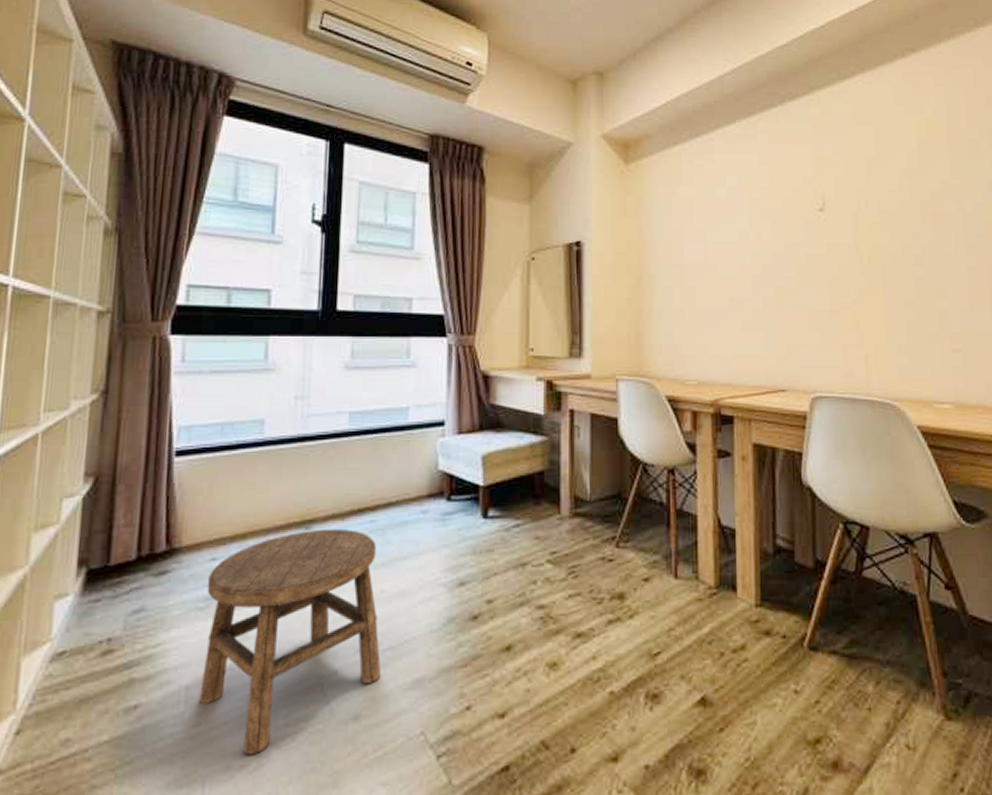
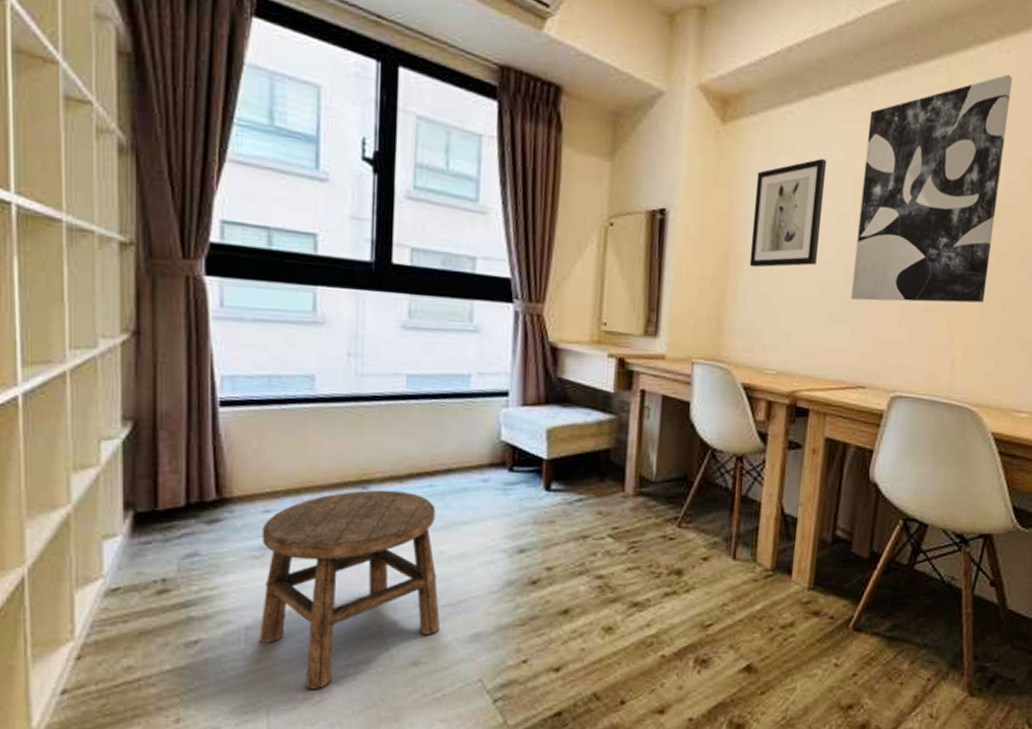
wall art: none [660,185,725,286] -> present [749,158,827,268]
wall art: none [755,101,886,308] -> present [851,74,1013,303]

